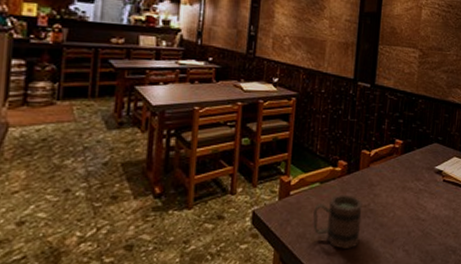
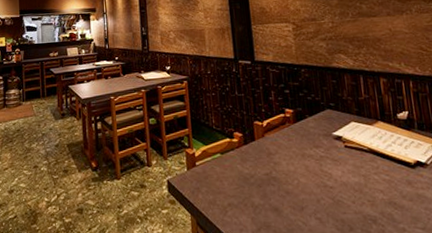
mug: present [313,194,363,249] -> none [219,163,268,216]

